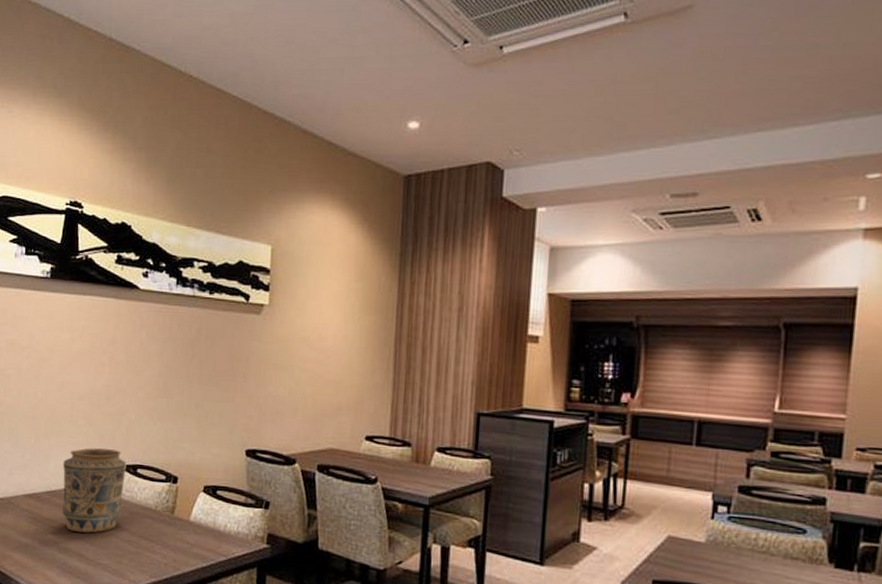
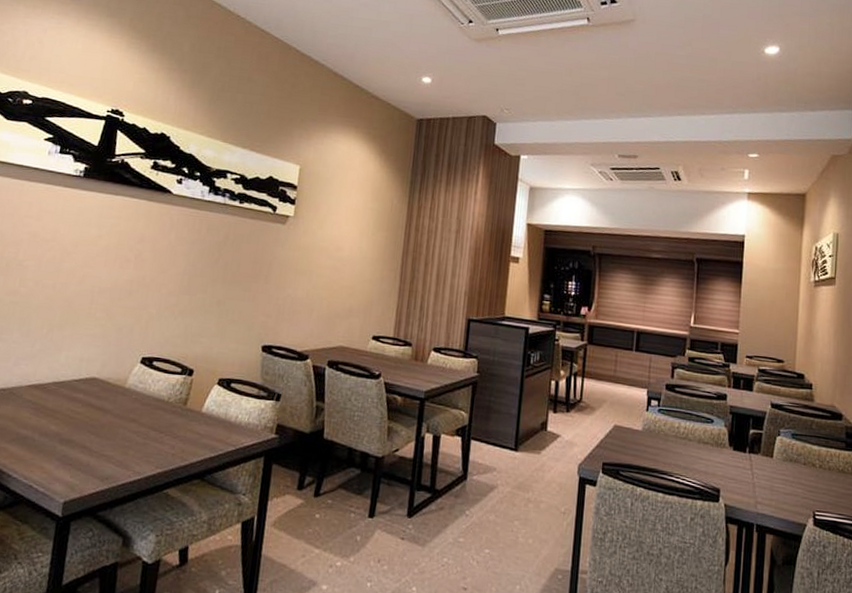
vase: present [62,448,127,533] -> none [69,340,143,424]

